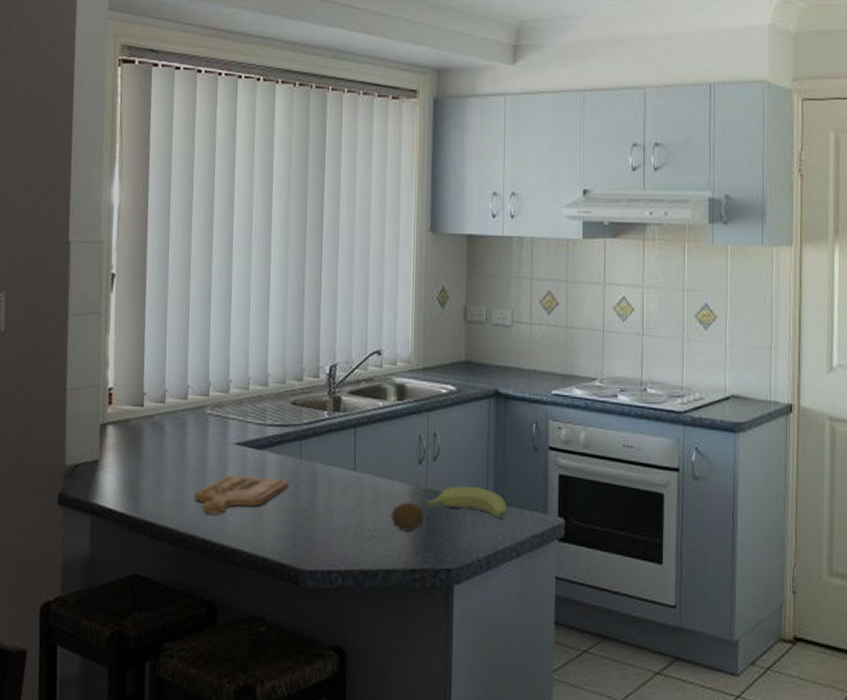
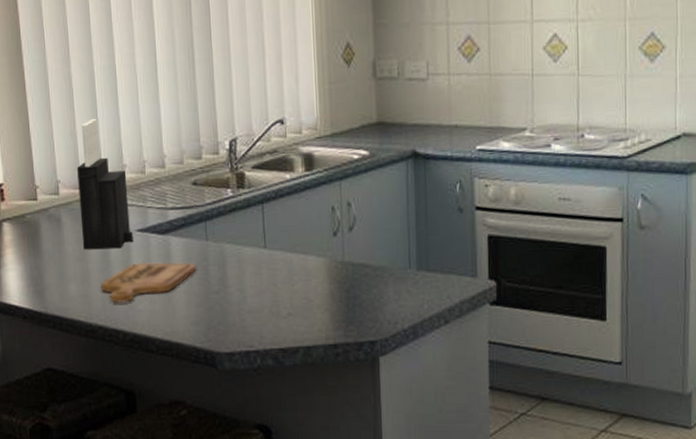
knife block: none [182,334,231,460] -> present [77,118,133,250]
fruit: present [391,502,424,531] -> none [307,276,343,306]
banana: present [426,486,507,518] -> none [344,255,433,286]

